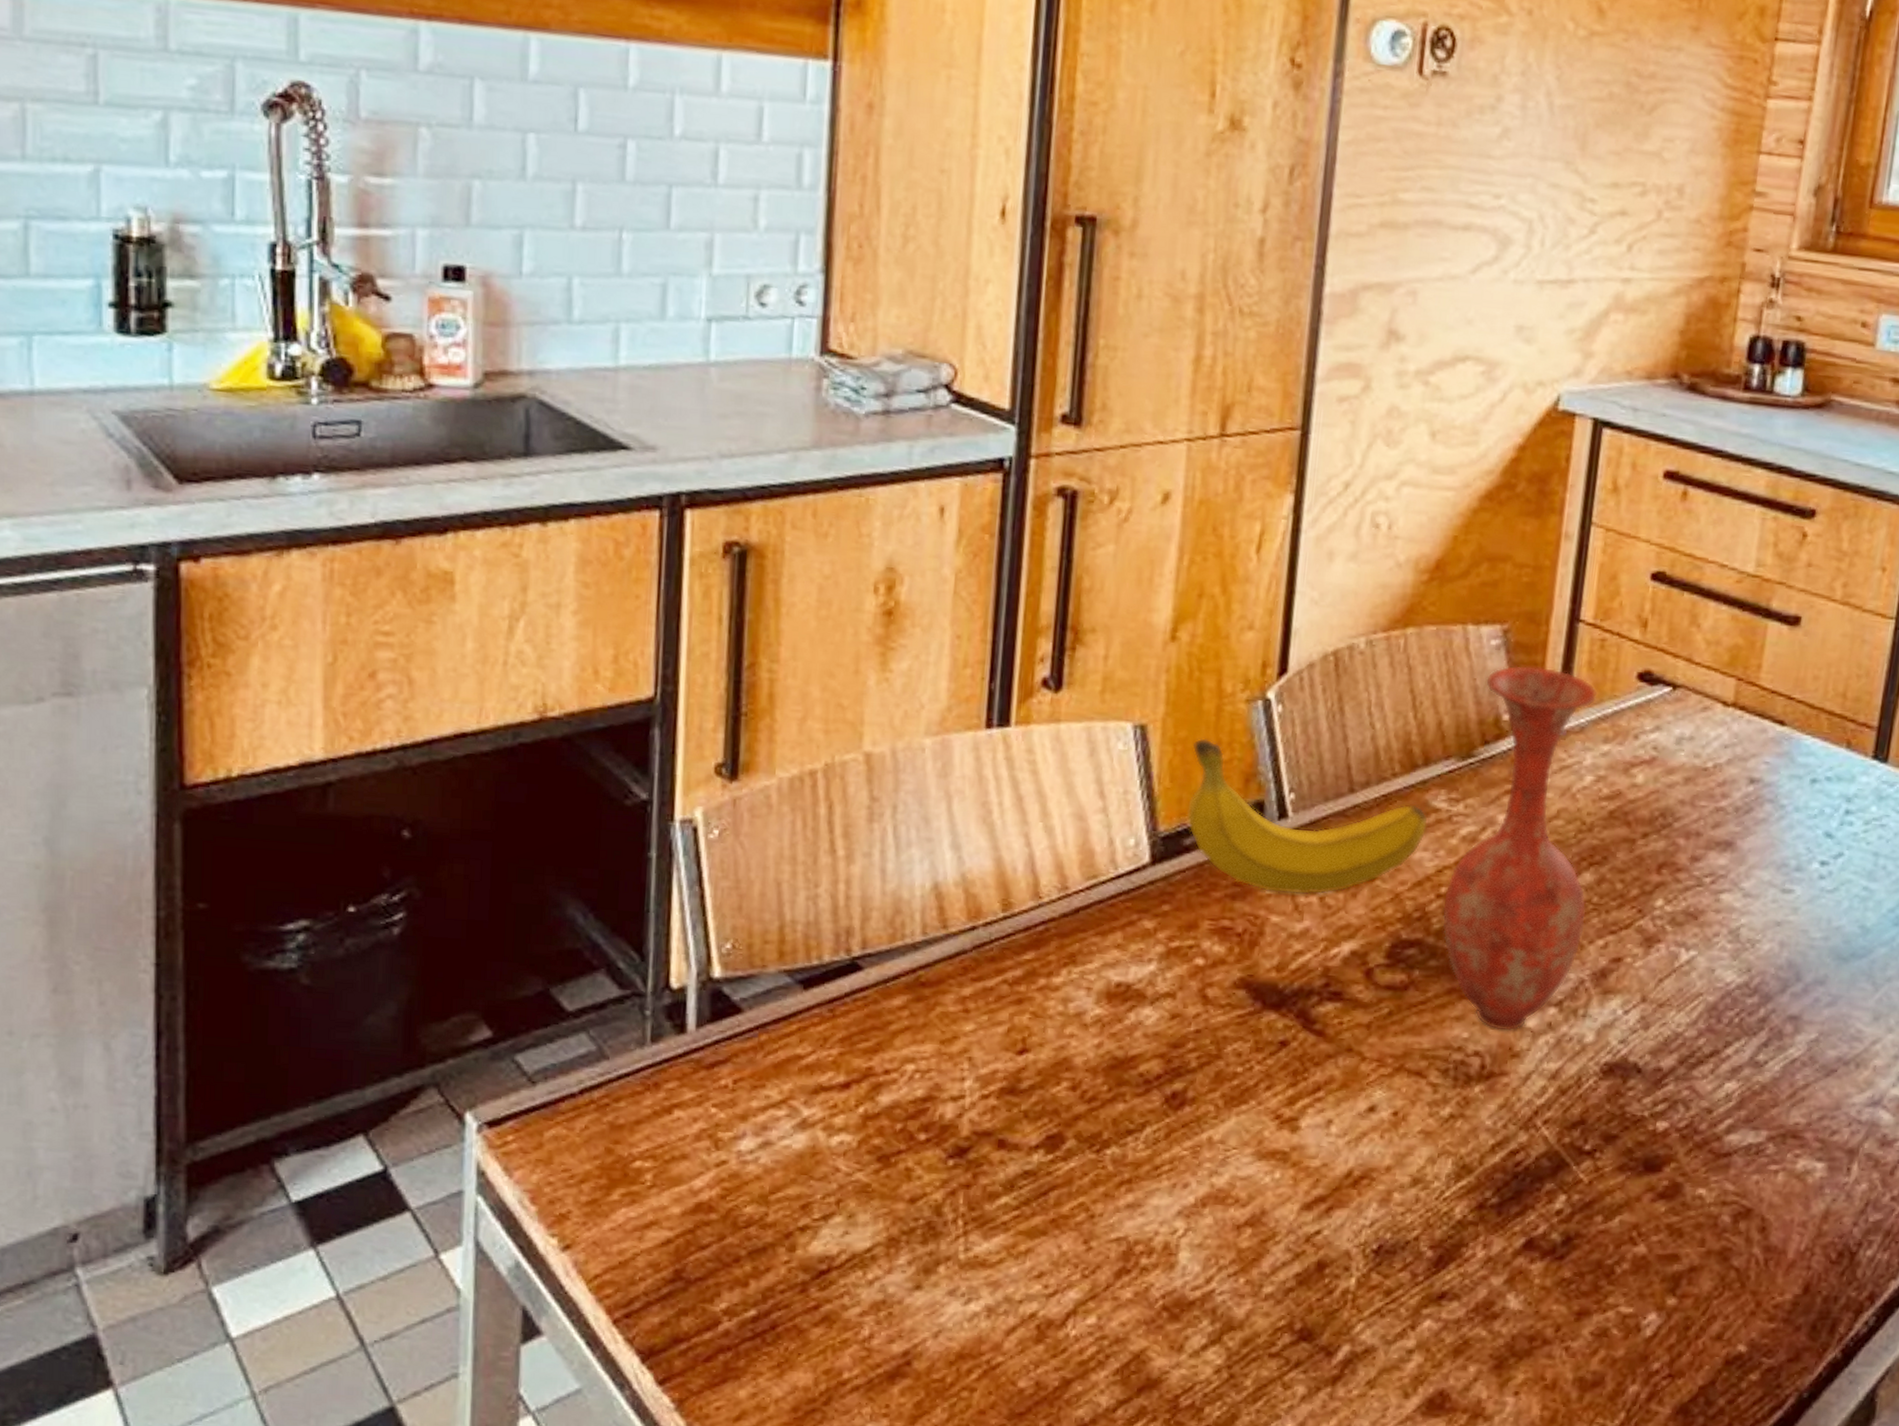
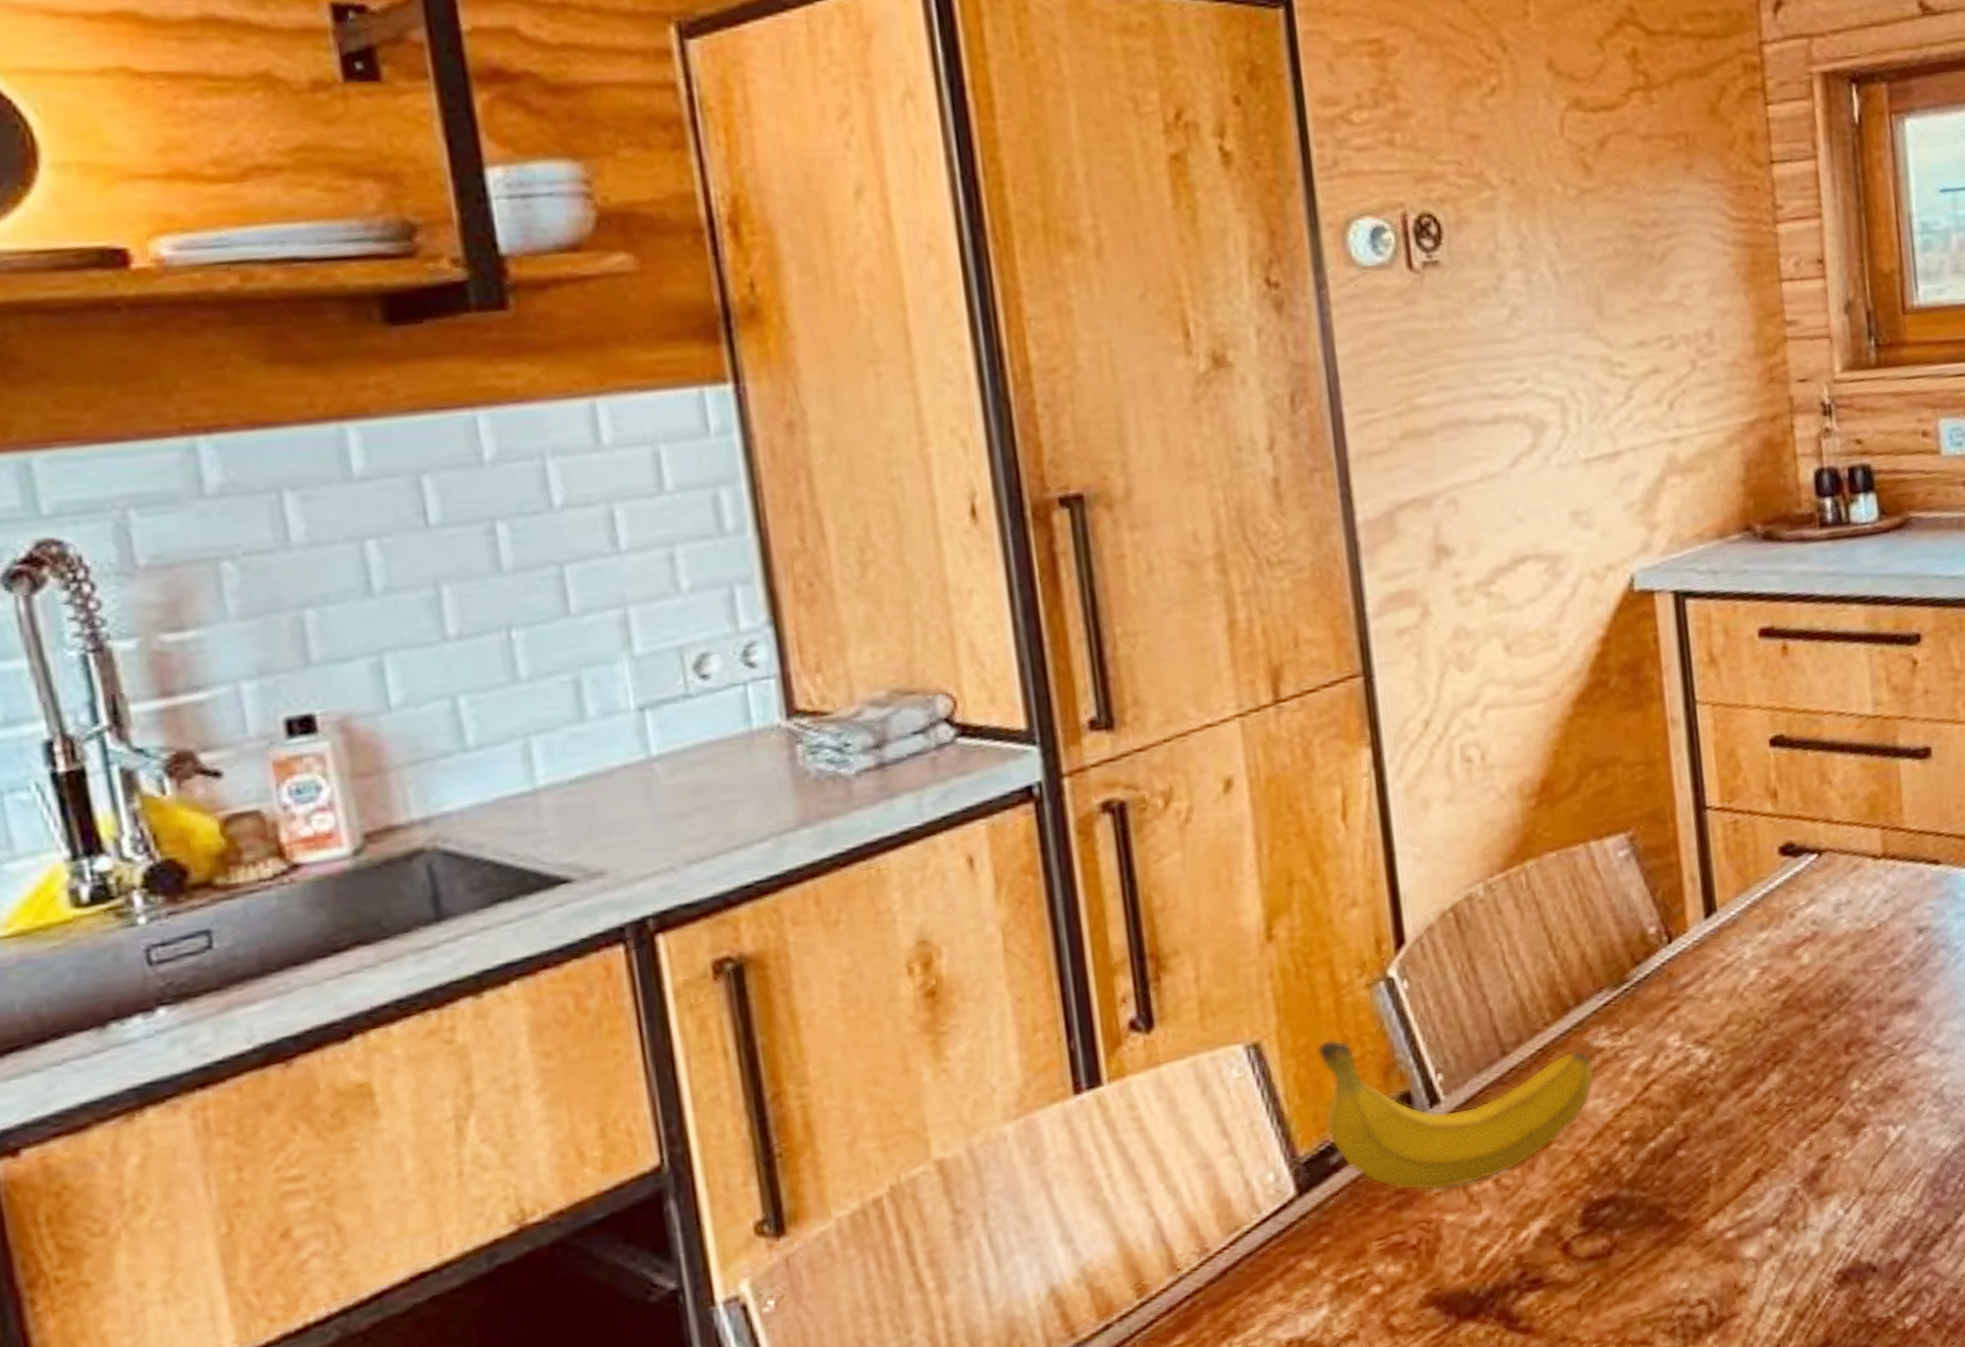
vase: present [1442,664,1598,1032] -> none [1621,865,1785,1271]

